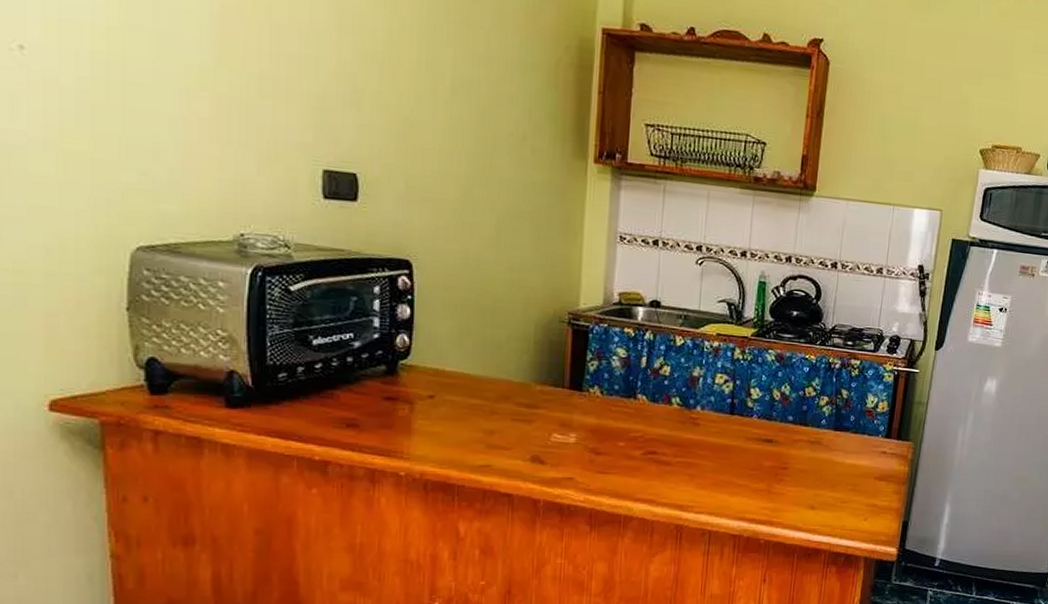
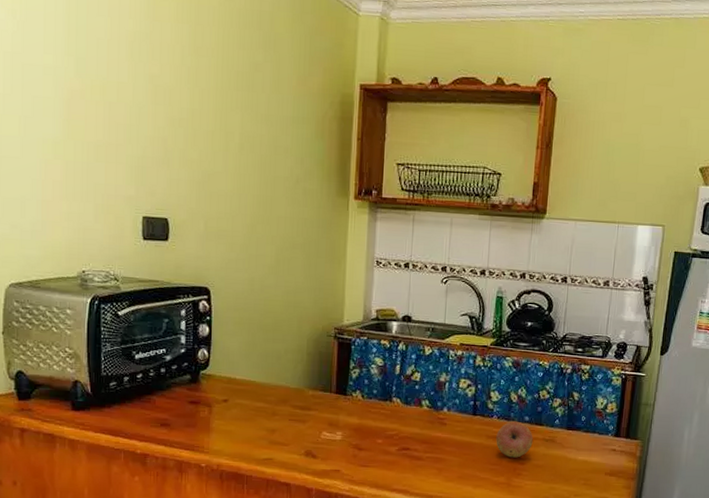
fruit: none [755,421,797,462] -> present [496,421,533,458]

